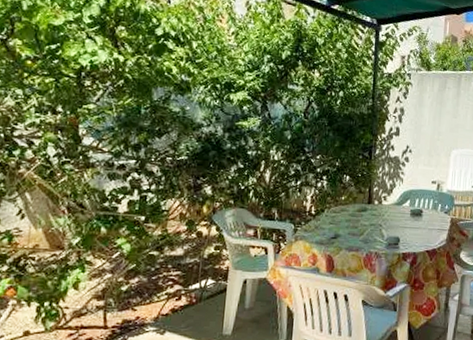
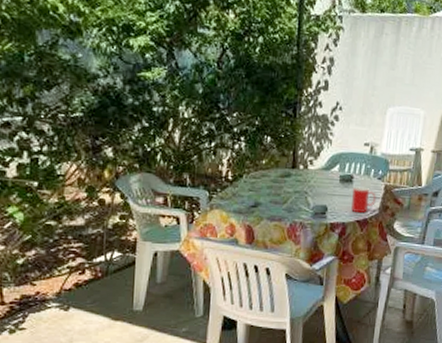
cup: none [421,219,443,244] -> present [351,186,376,214]

